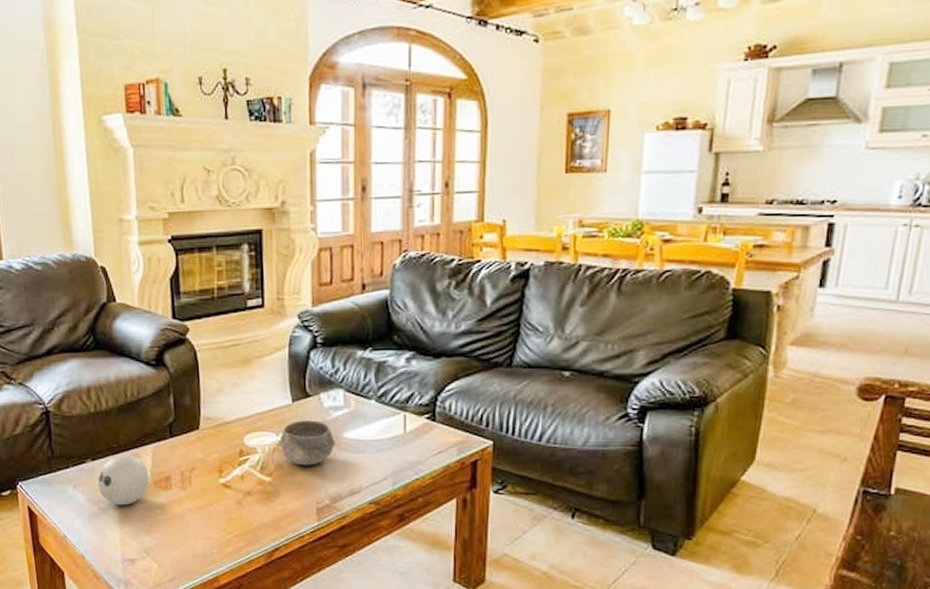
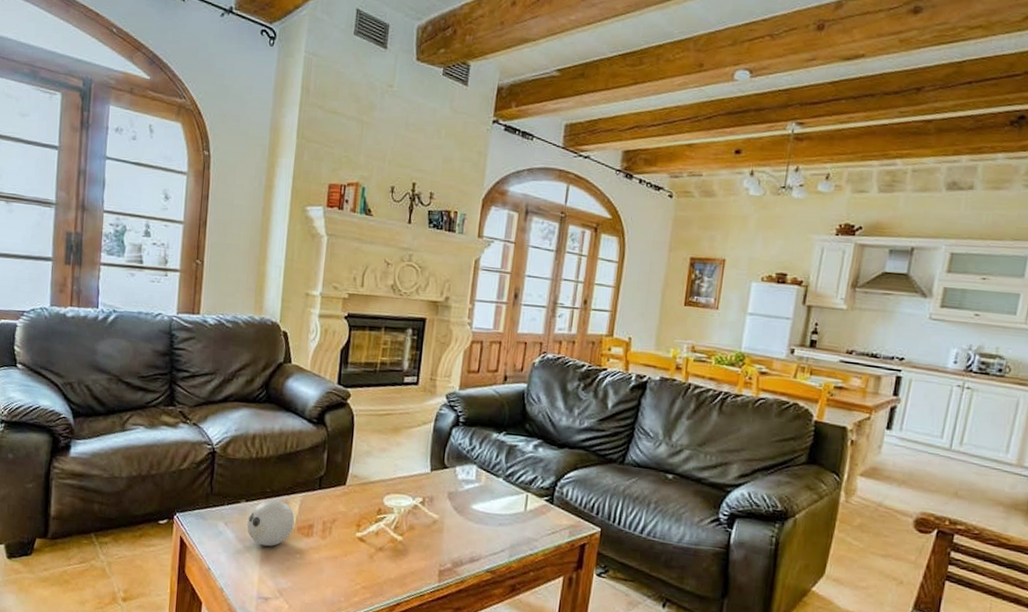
bowl: present [280,420,336,466] -> none [415,488,464,531]

